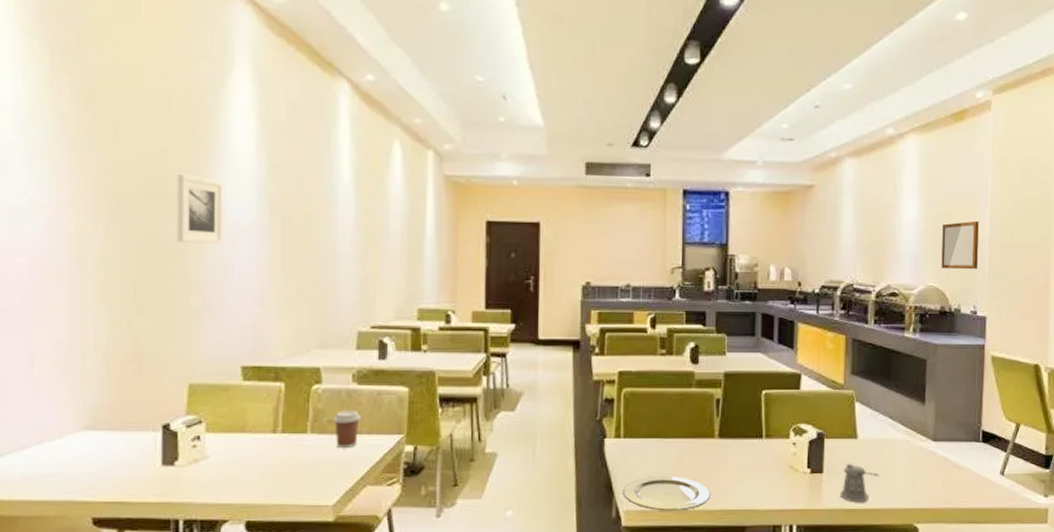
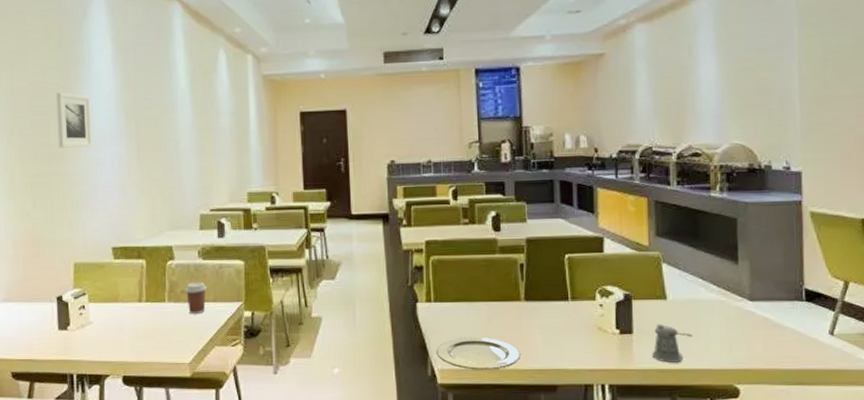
writing board: present [941,220,979,270] -> none [745,74,789,126]

